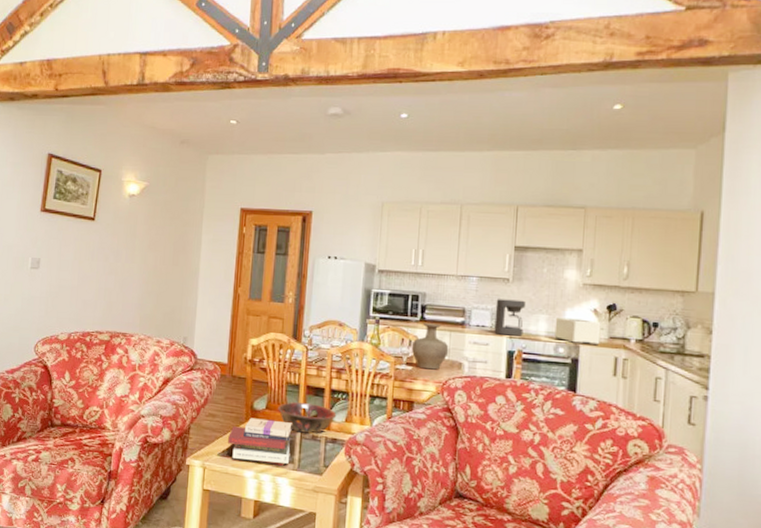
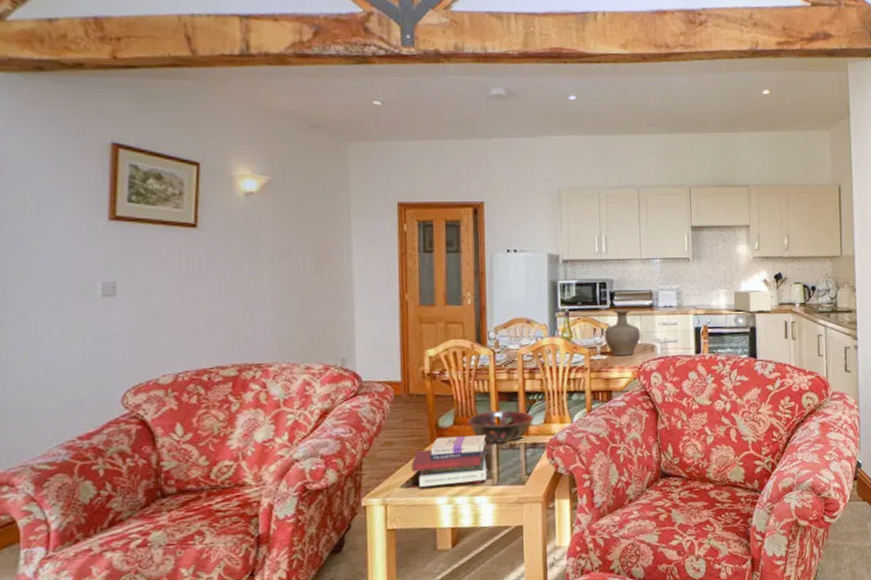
coffee maker: present [494,299,527,336] -> none [679,277,707,313]

